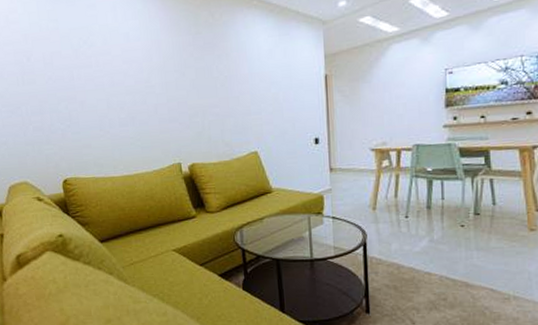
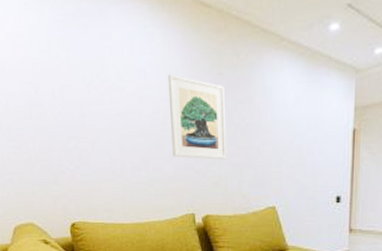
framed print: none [149,36,209,112] -> present [167,74,227,160]

